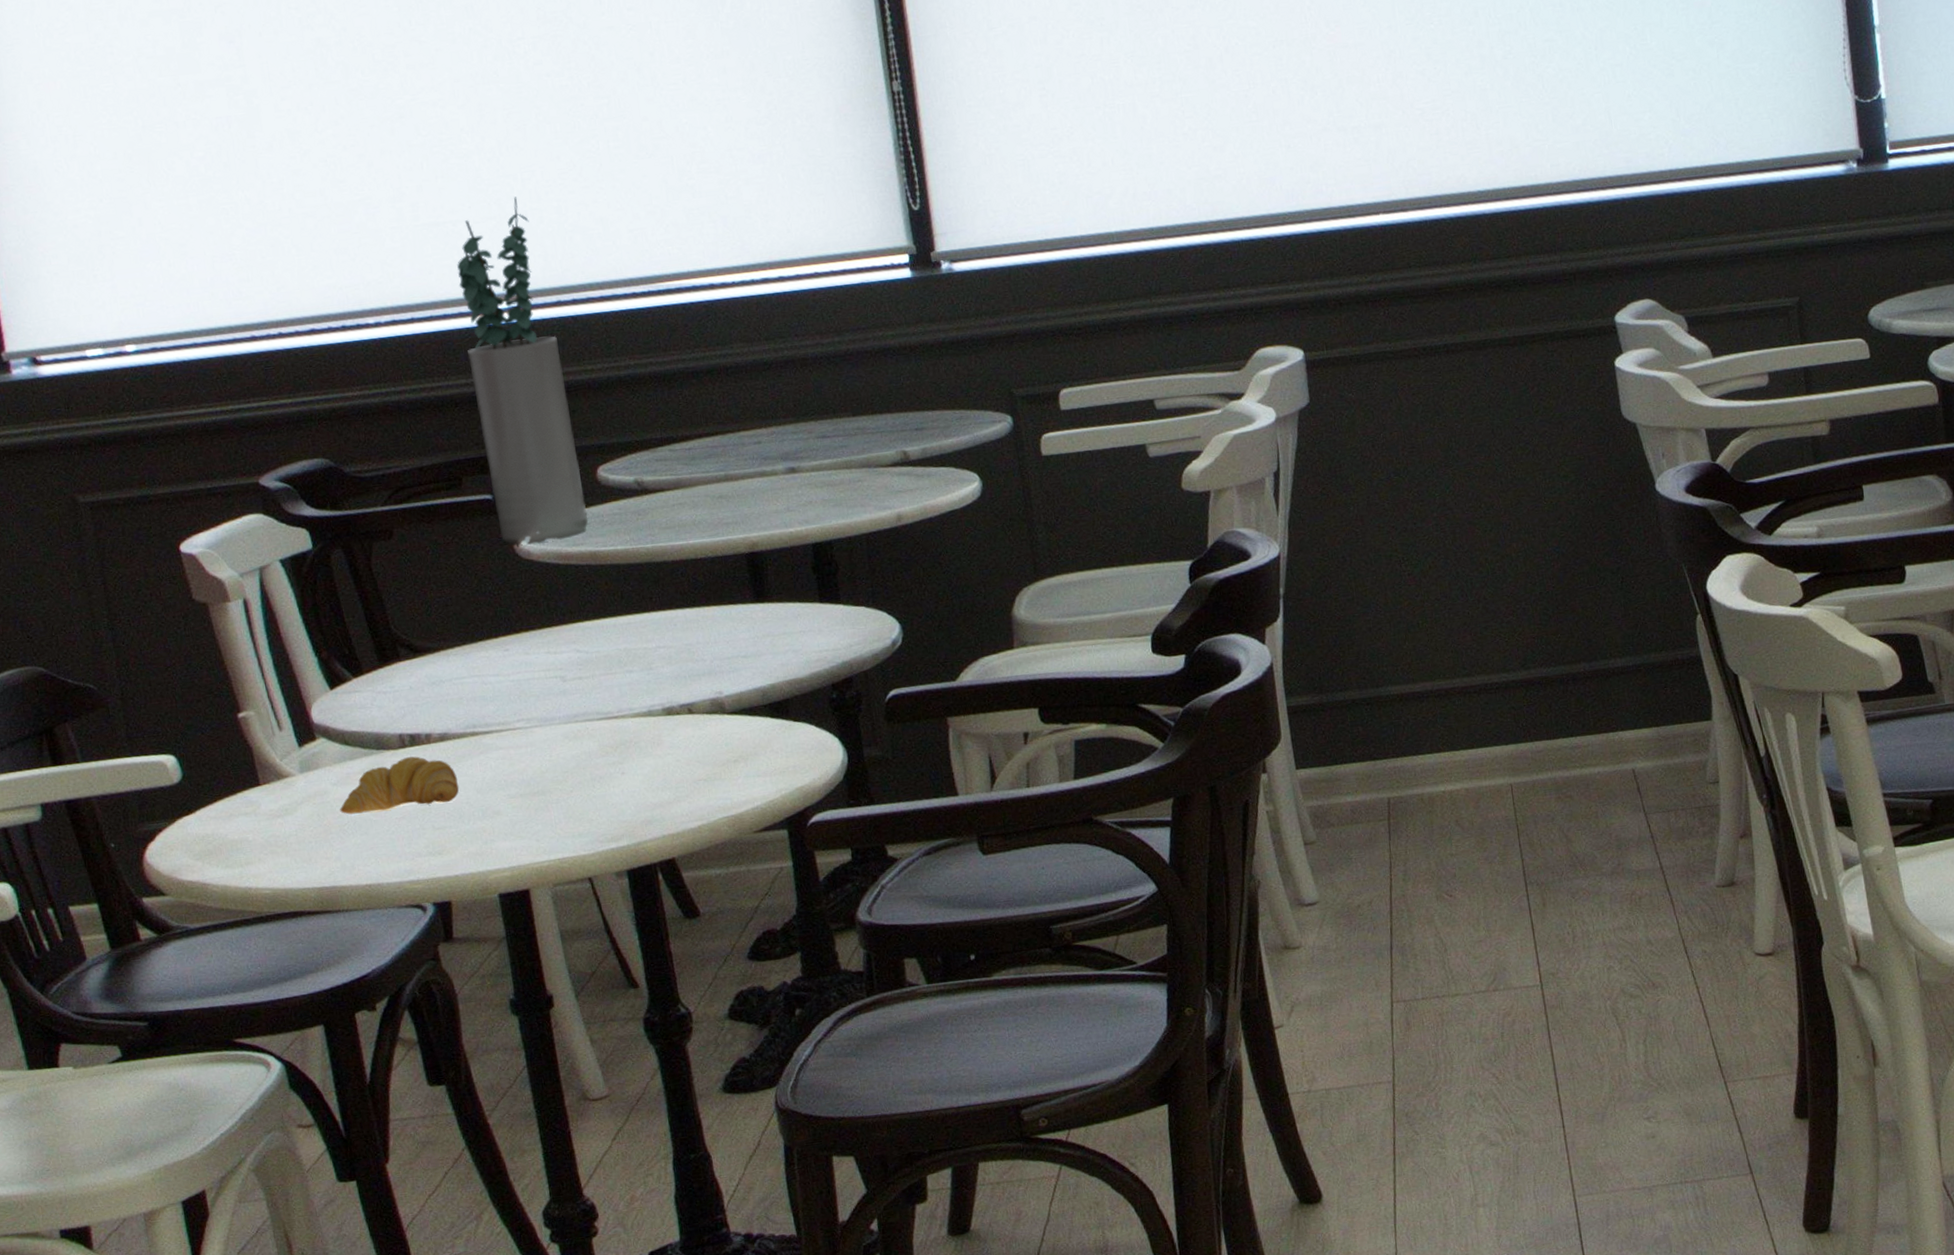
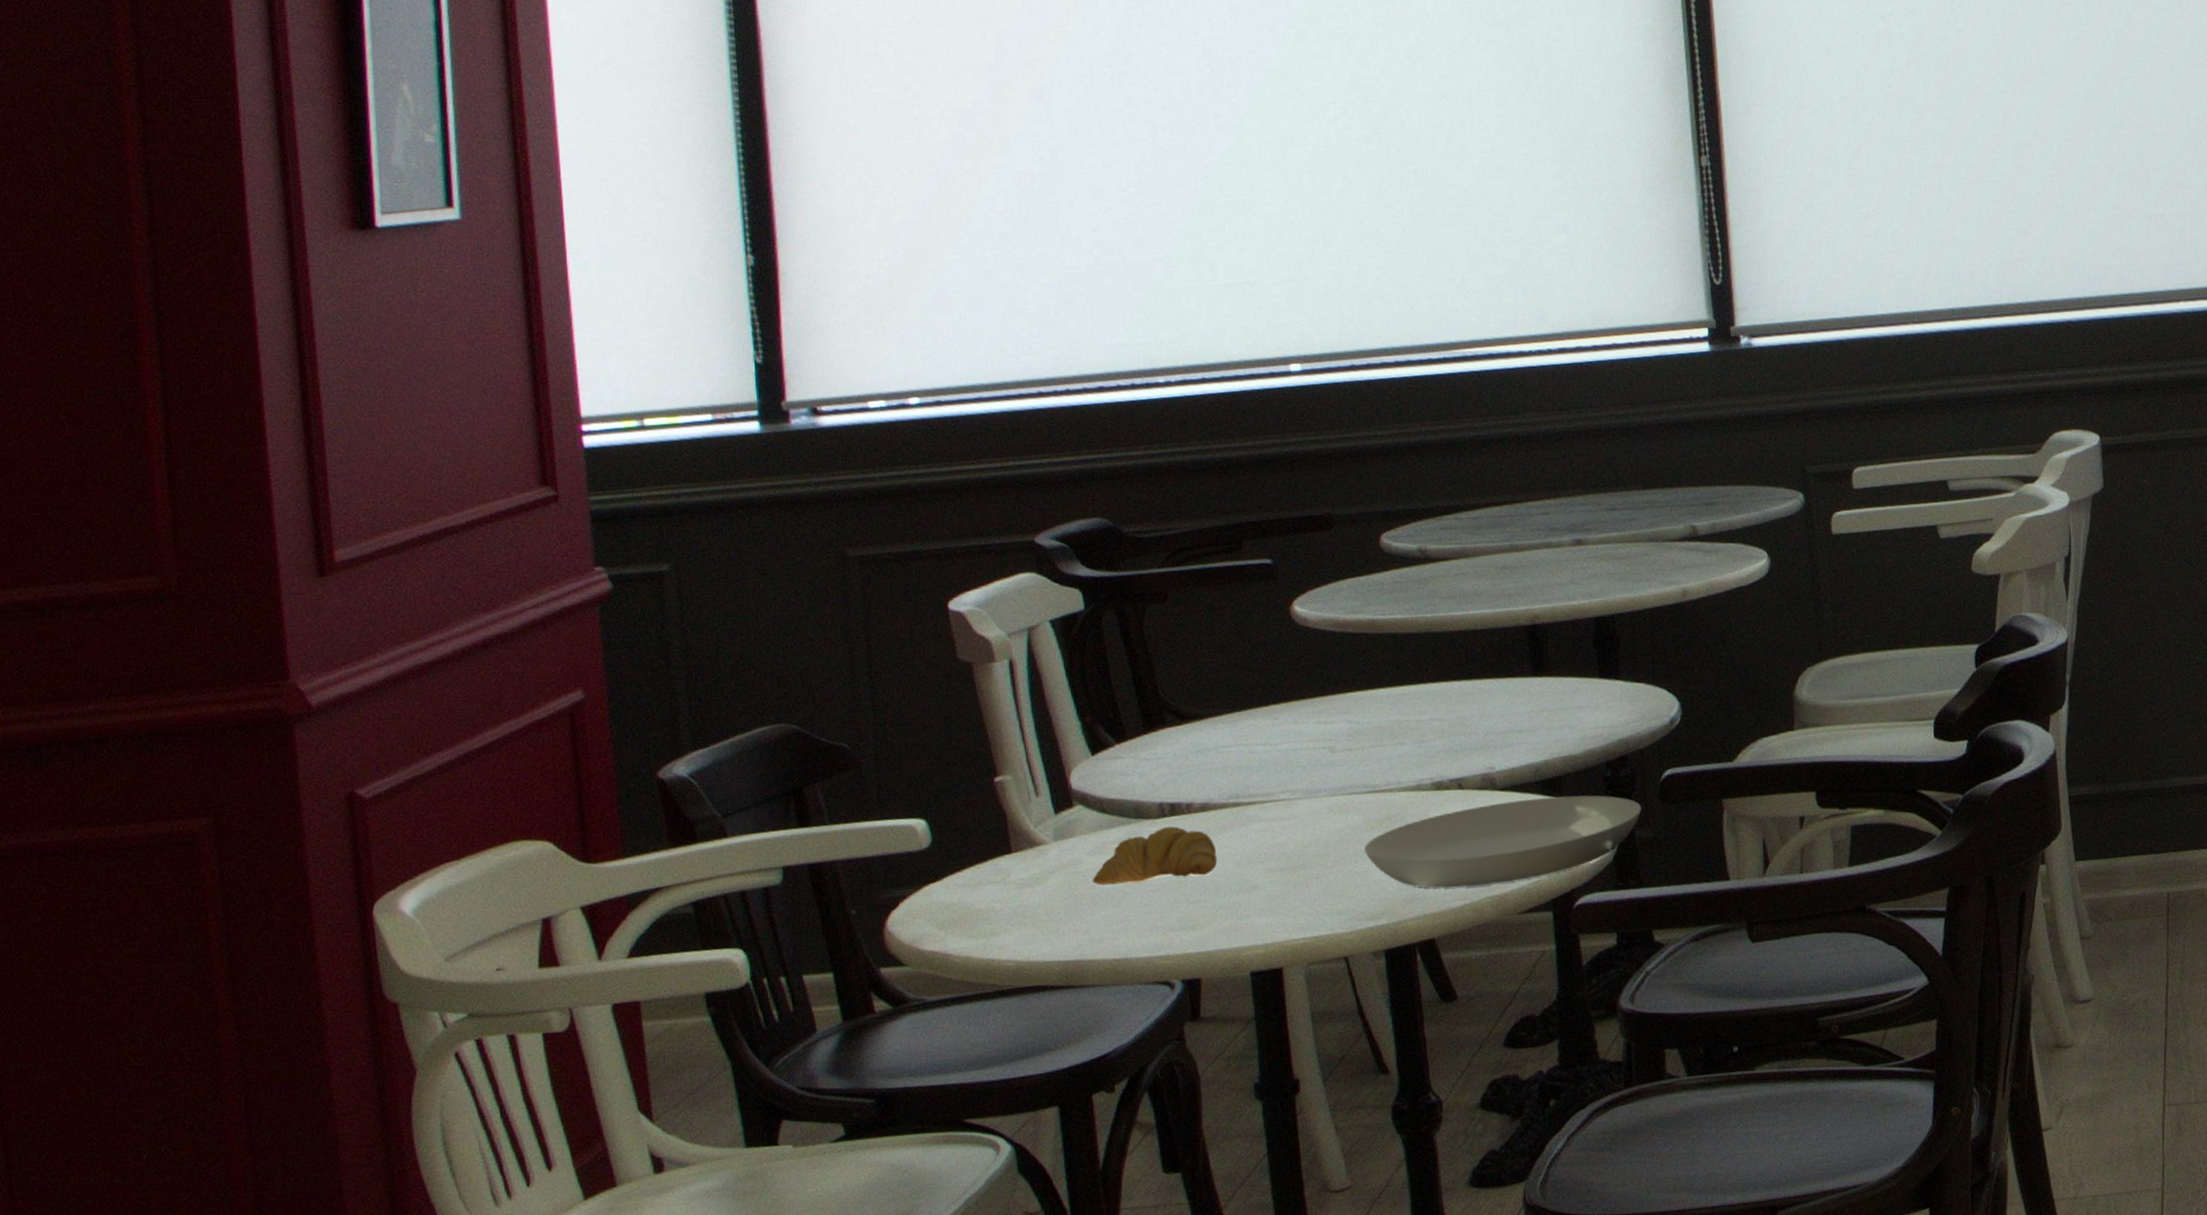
vase: present [457,196,588,546] -> none [1252,259,1368,613]
saucer: none [600,716,868,810] -> present [1363,795,1641,888]

